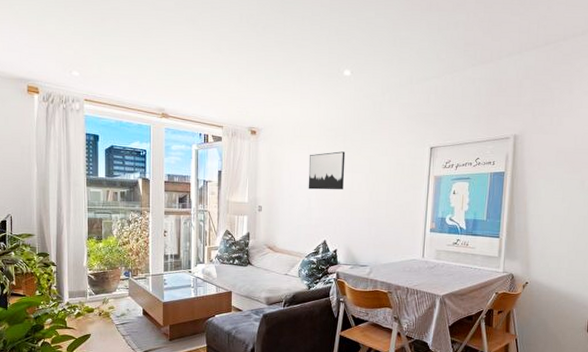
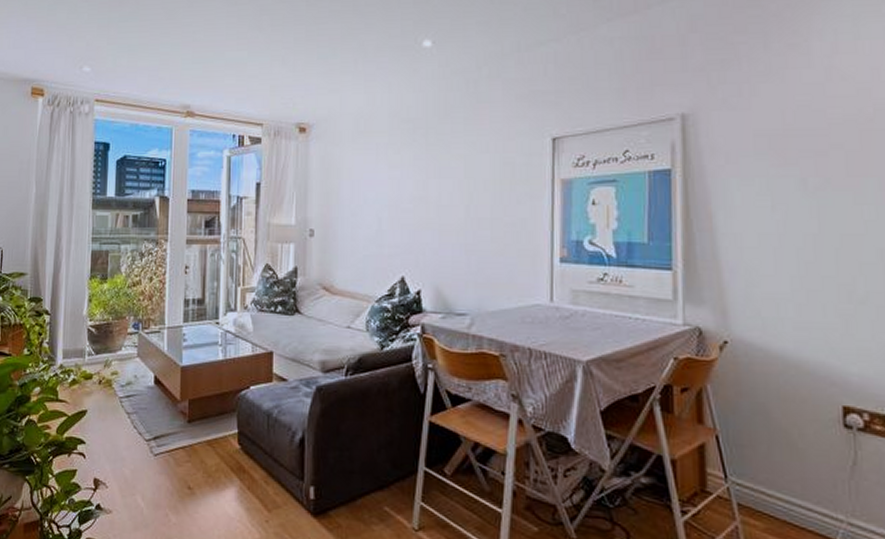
wall art: present [308,151,346,190] -> none [377,150,429,204]

